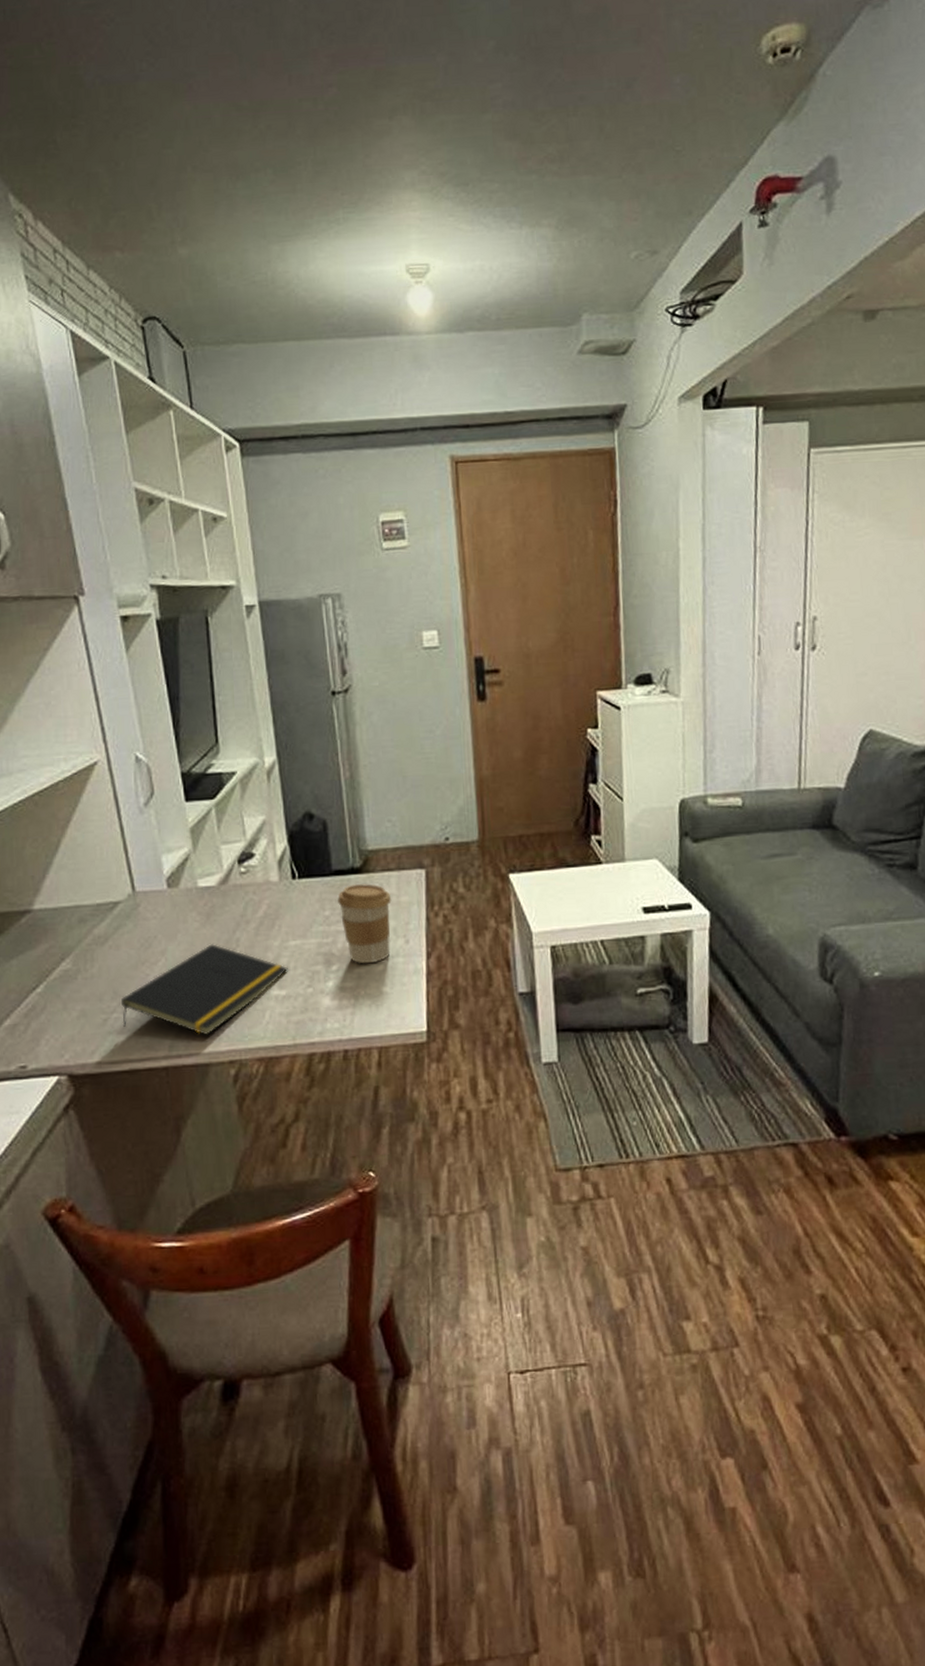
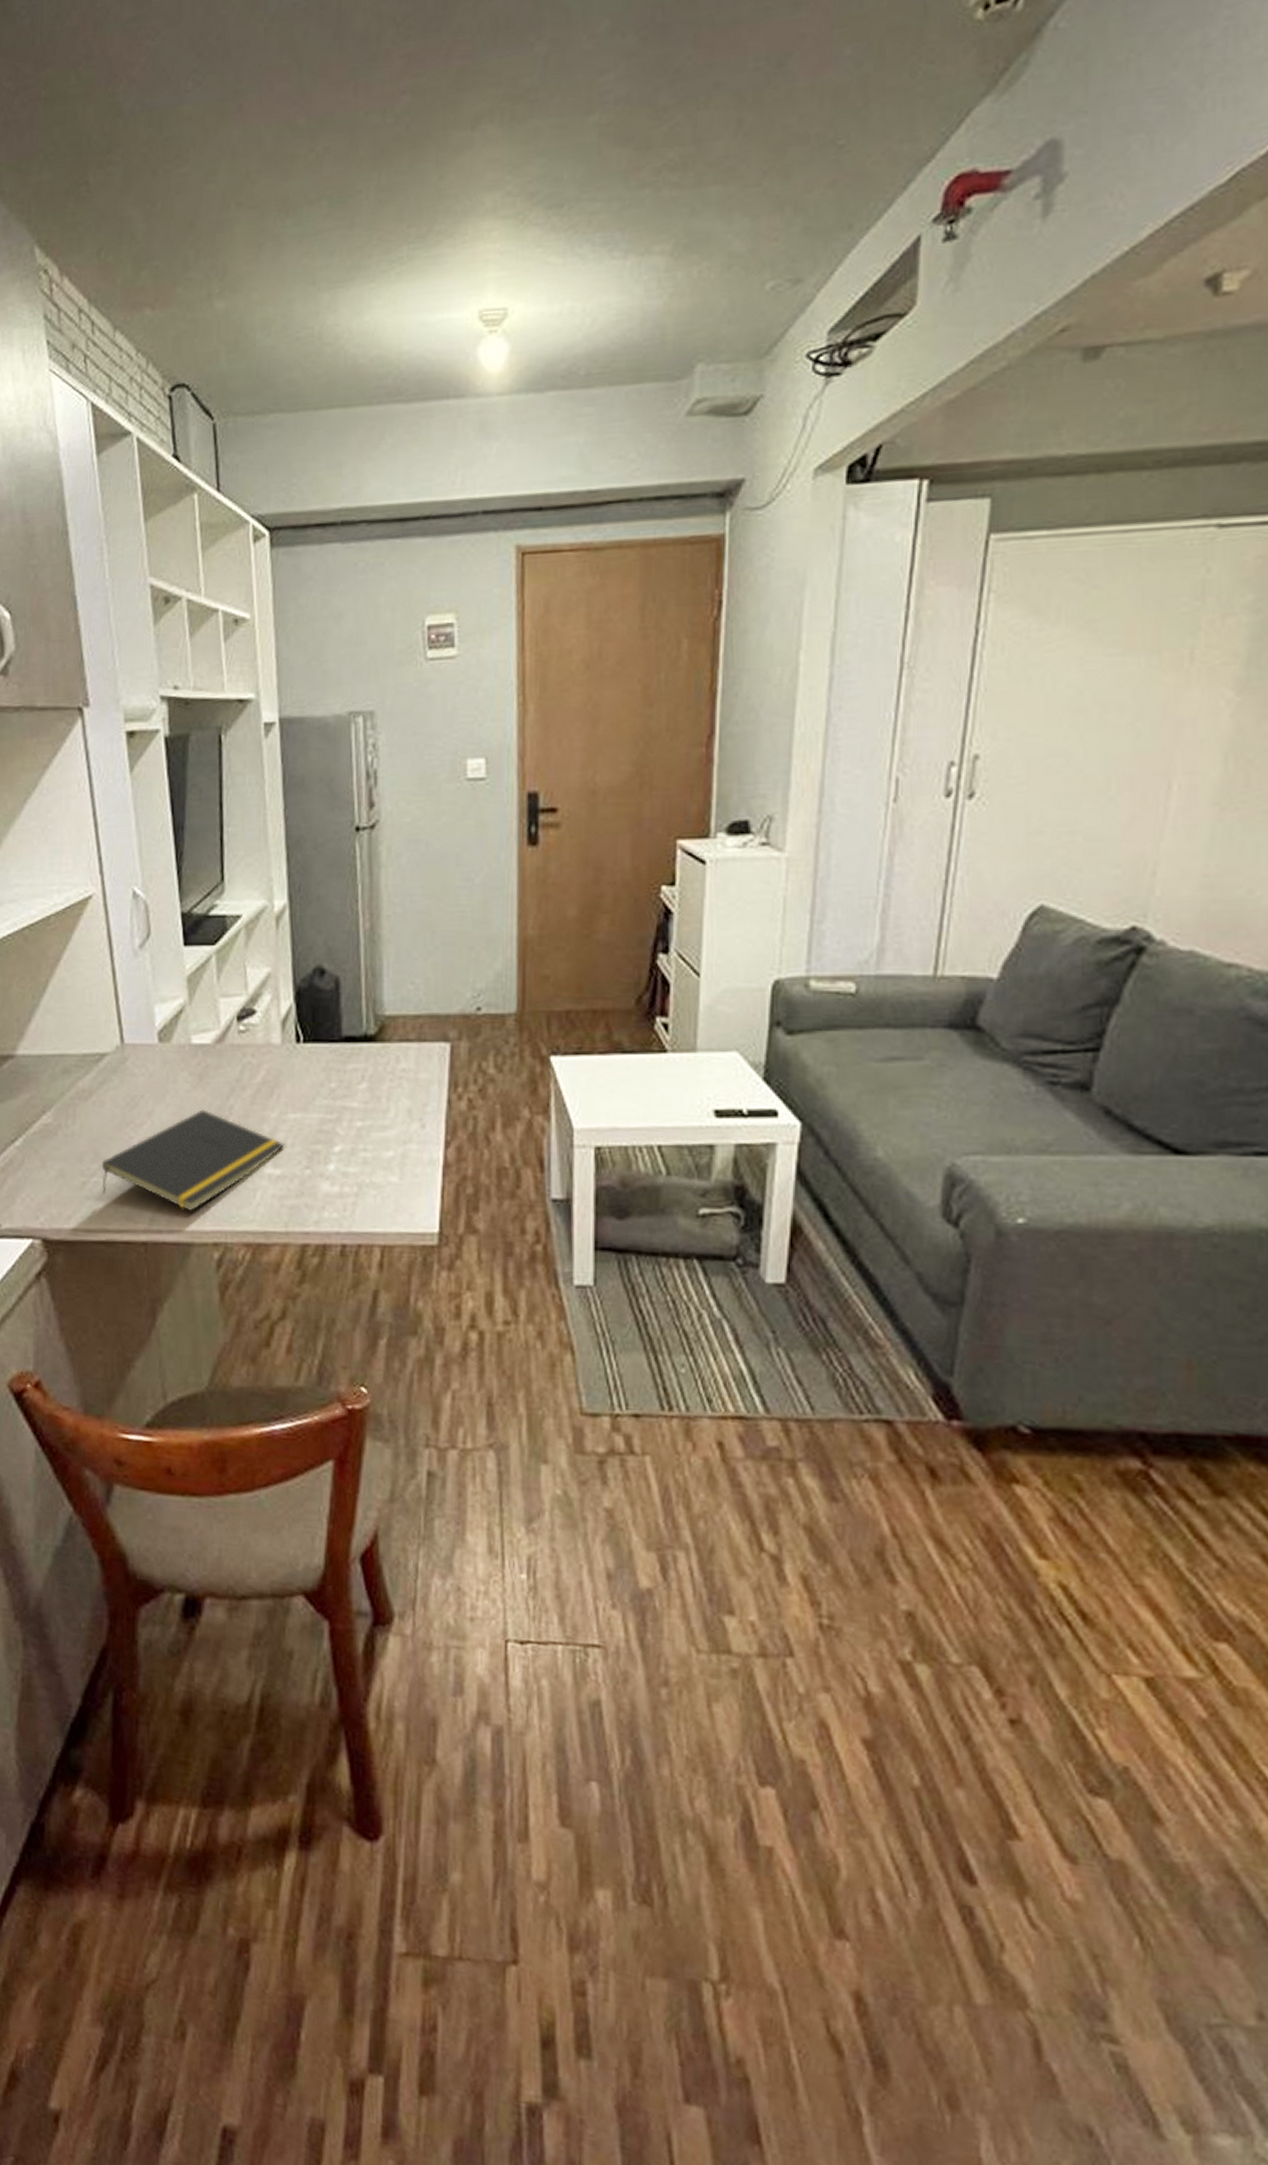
coffee cup: present [337,884,392,964] -> none [346,1054,408,1148]

